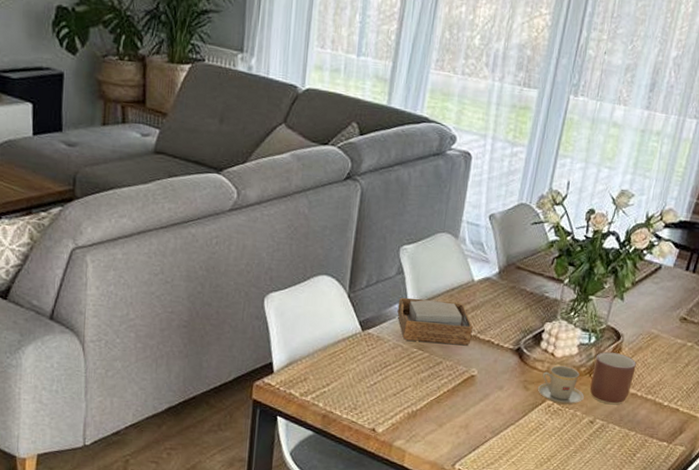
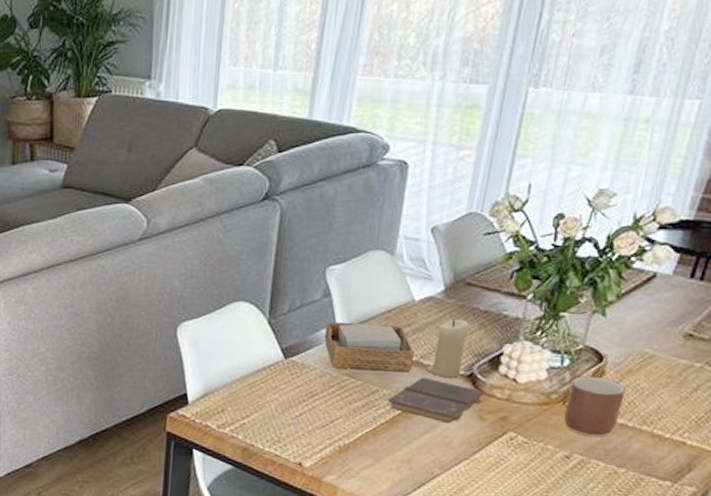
book: none [450,351,529,393] -> present [388,377,485,424]
candle: none [482,298,518,351] -> present [426,319,469,378]
teacup: present [537,365,584,405] -> none [496,392,557,437]

